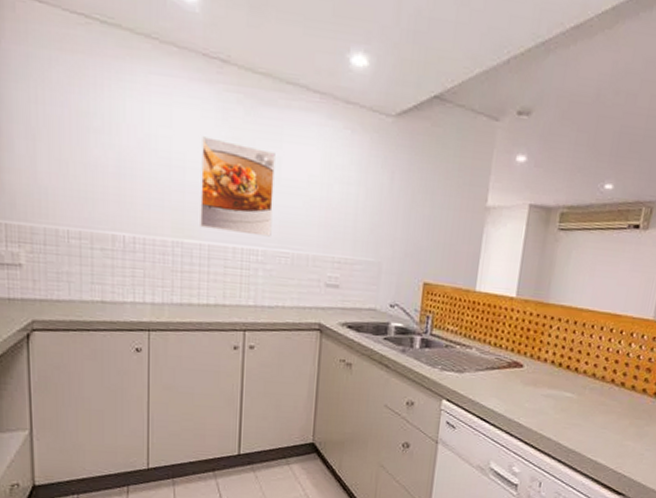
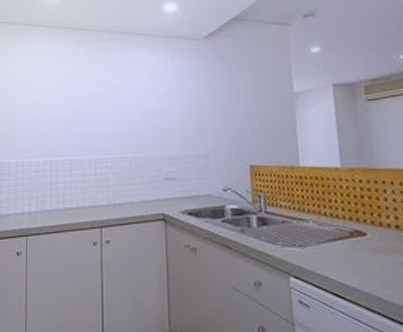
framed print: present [200,136,275,237] -> none [63,80,117,147]

